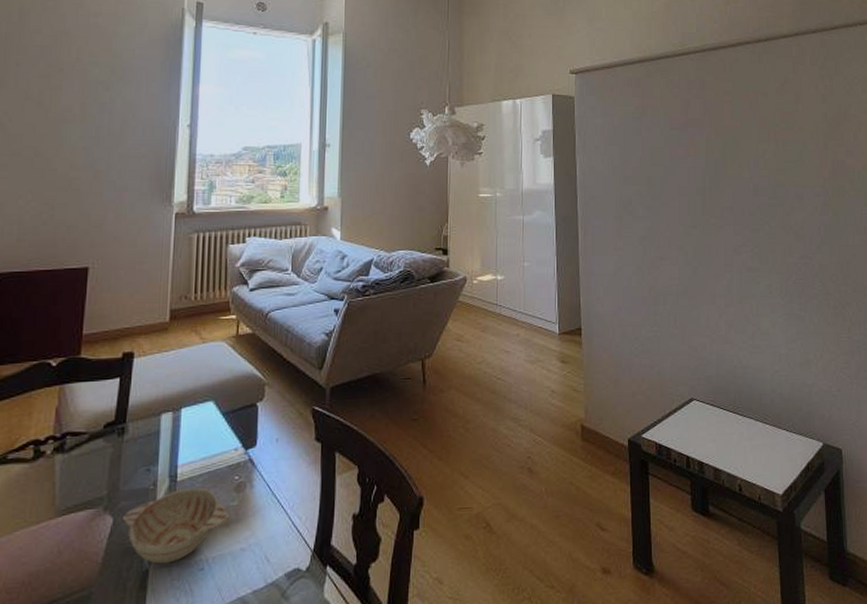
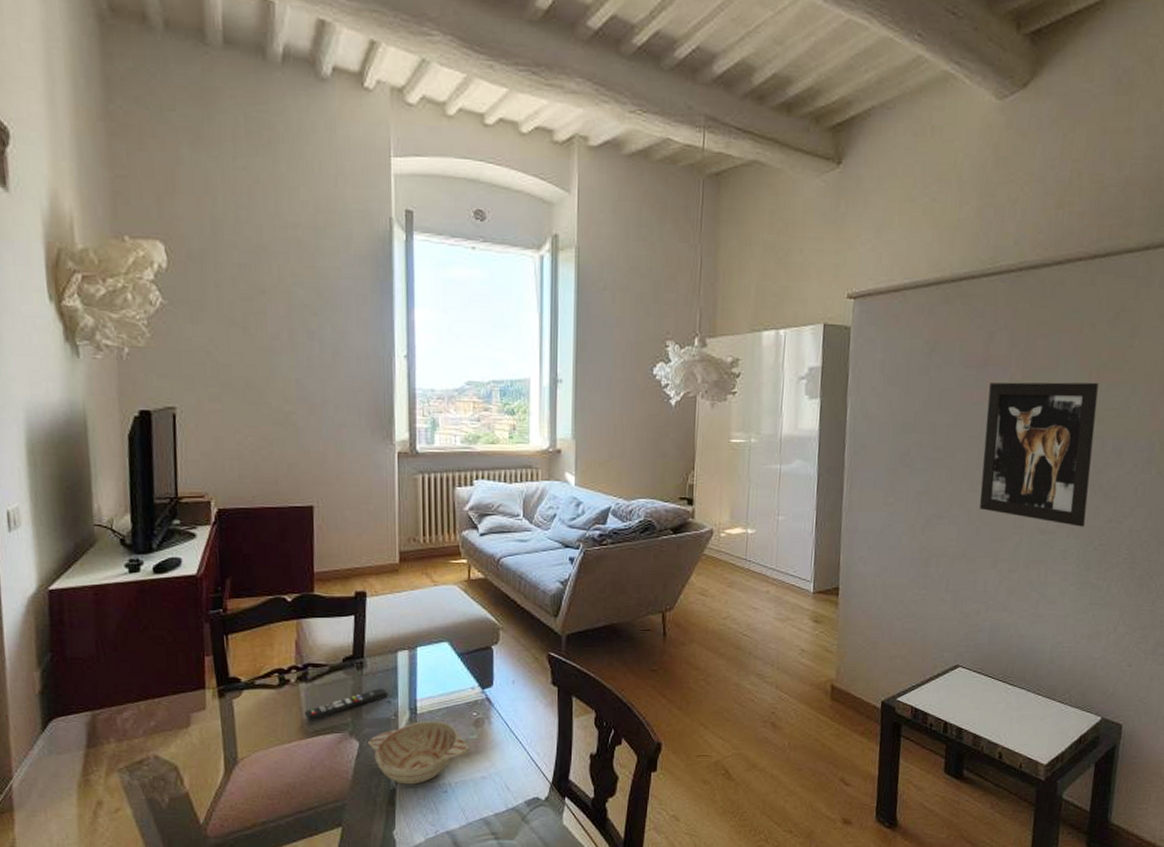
remote control: none [57,455,148,496] -> present [304,688,388,720]
wall art: none [690,139,783,263] -> present [979,382,1099,527]

